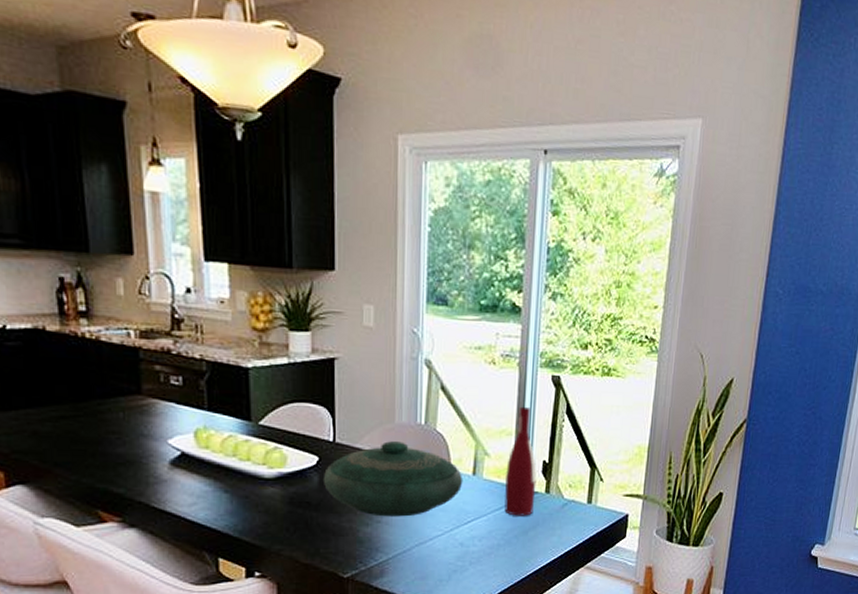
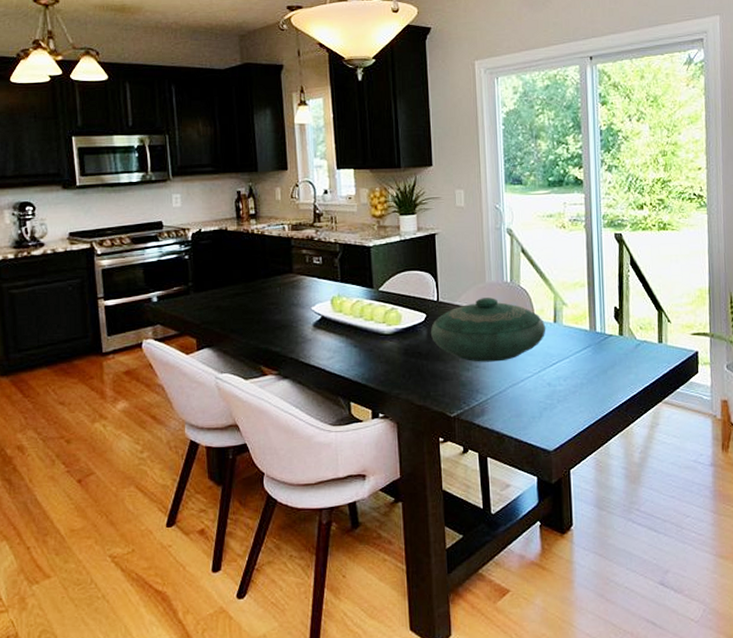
wine bottle: present [504,406,537,516] -> none [582,261,610,357]

